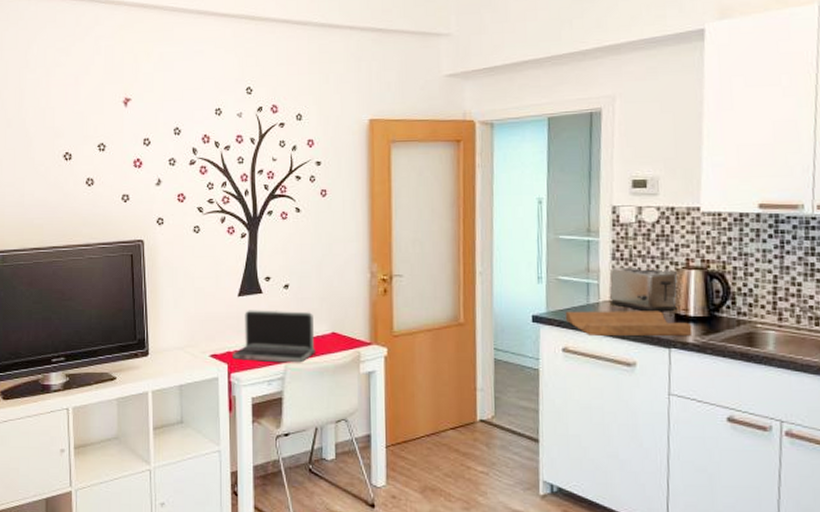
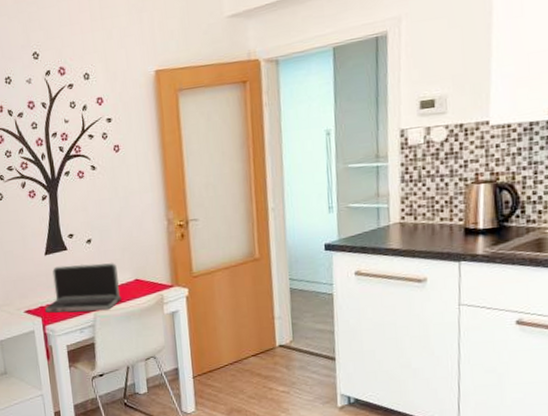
cutting board: present [565,311,693,335] -> none [356,227,482,257]
toaster: present [609,266,680,312] -> none [399,186,469,230]

